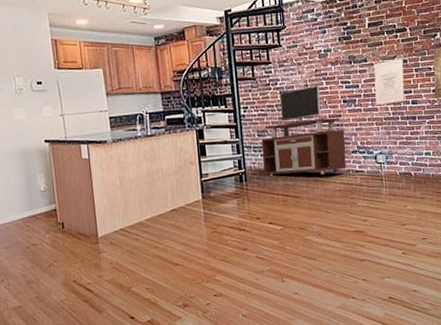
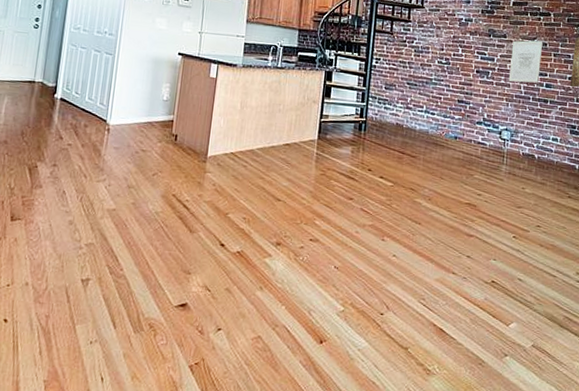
tv stand: present [261,85,347,176] -> none [383,50,473,140]

